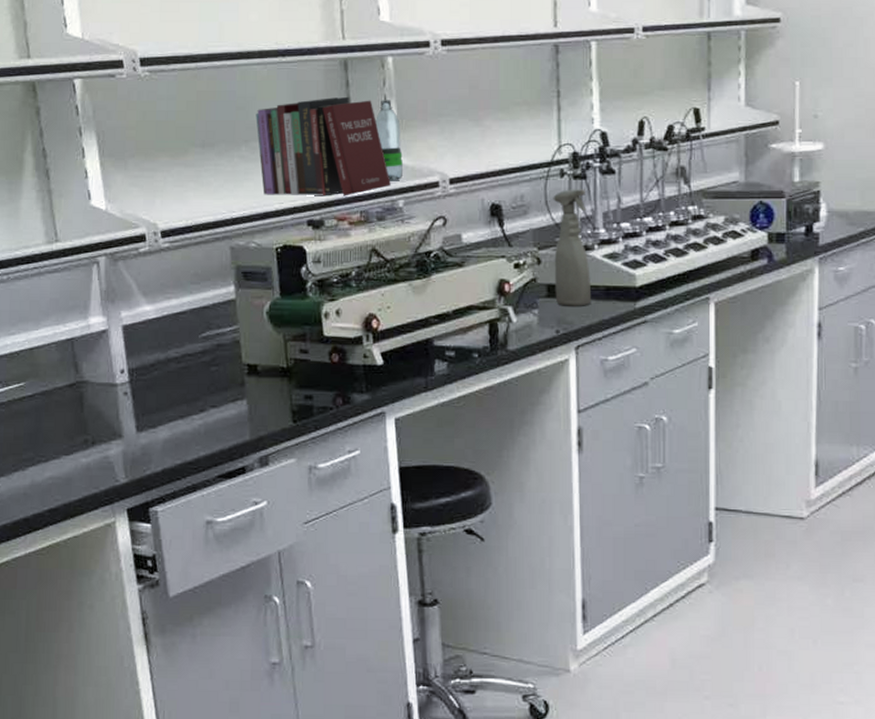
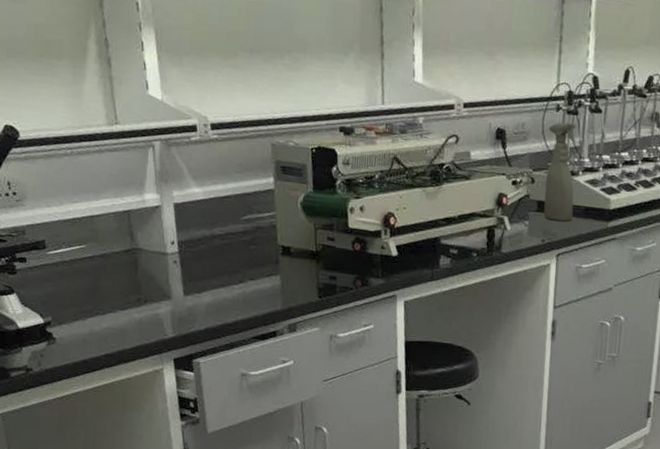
books: present [256,96,391,196] -> none [299,20,414,110]
bottle: present [375,100,404,181] -> none [403,27,425,100]

